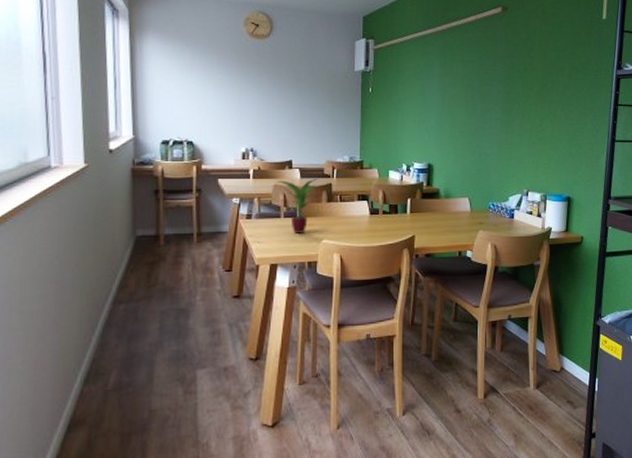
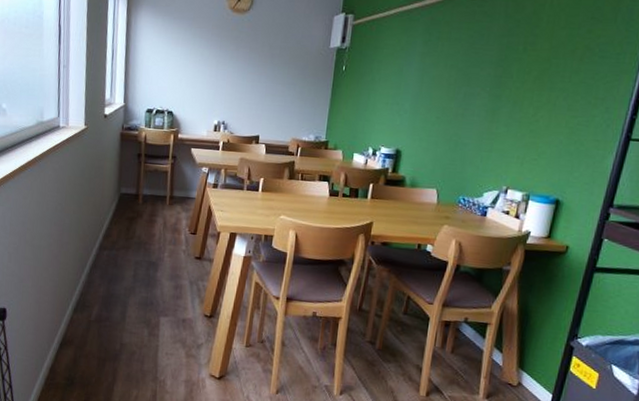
potted plant: present [277,179,318,233] -> none [244,154,282,207]

